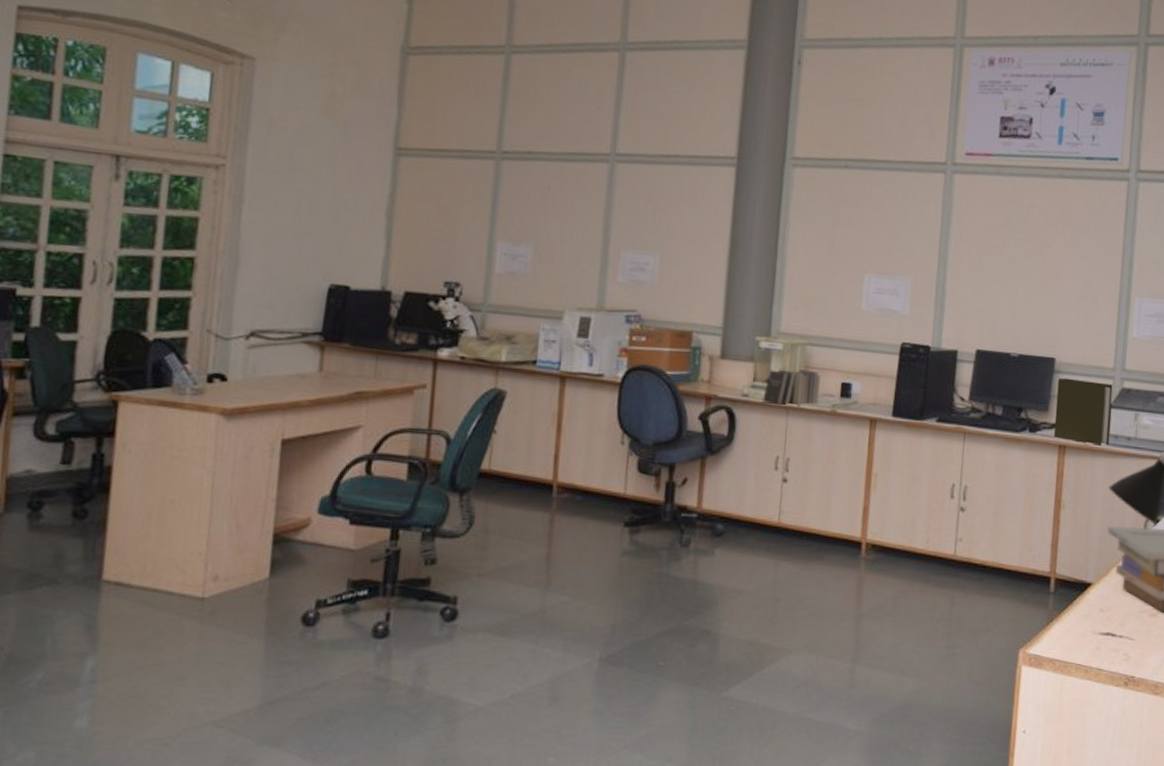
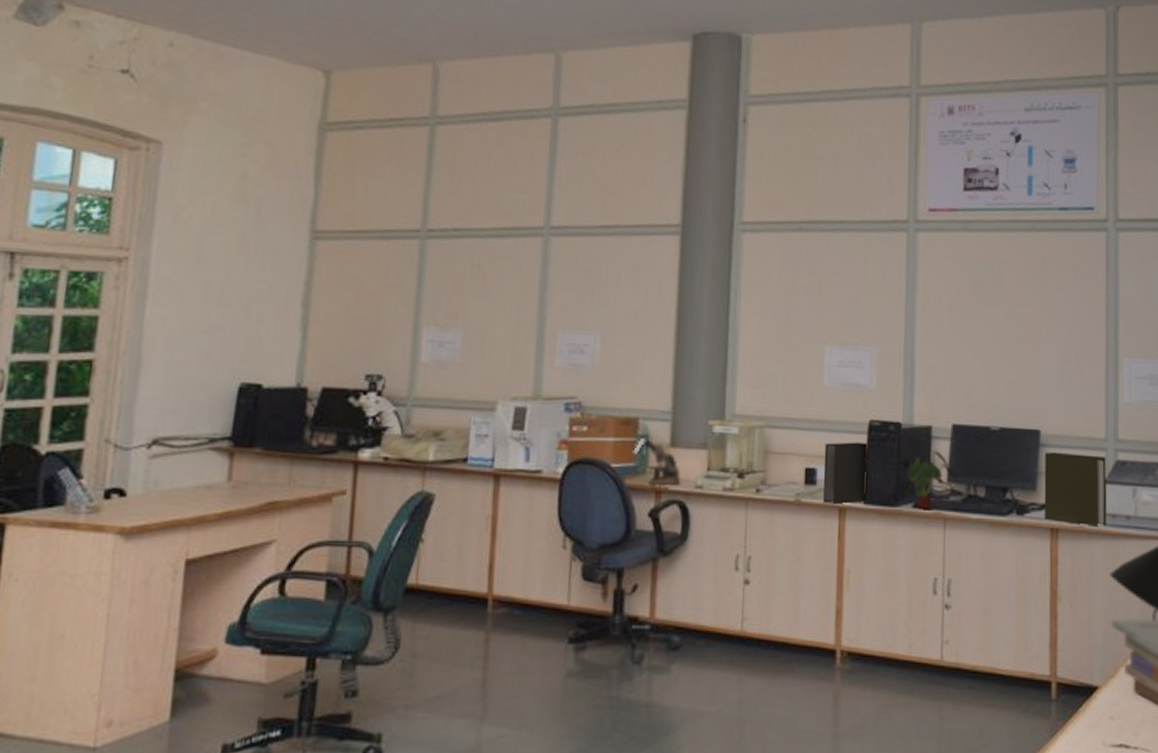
microscope: none [686,348,730,394] -> present [633,437,682,487]
books: present [762,369,821,406] -> none [718,455,782,497]
binder: none [856,361,899,416] -> present [823,442,868,504]
plant: none [927,372,979,425] -> present [900,450,959,510]

